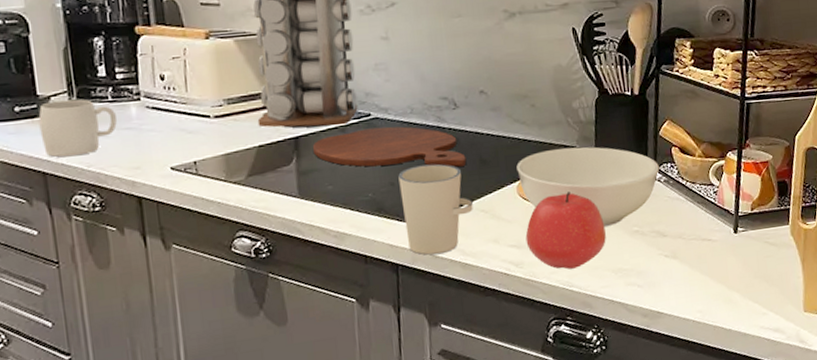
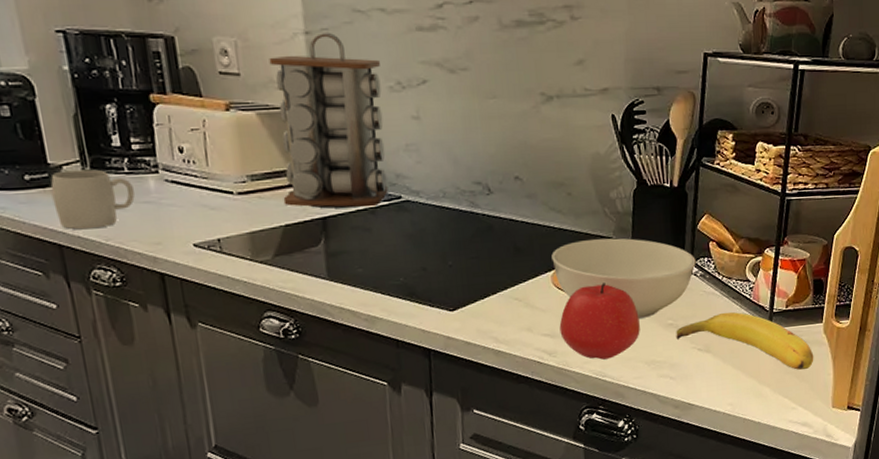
cutting board: present [312,126,467,167] -> none [341,210,501,254]
cup: present [398,163,473,255] -> none [430,250,507,342]
banana: none [642,217,783,274] -> present [676,312,814,370]

